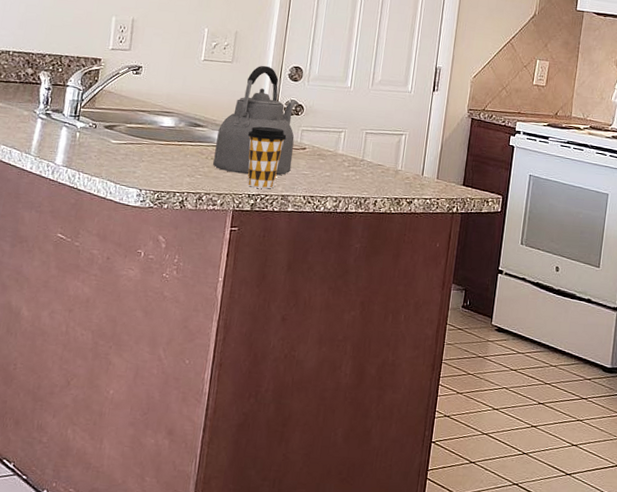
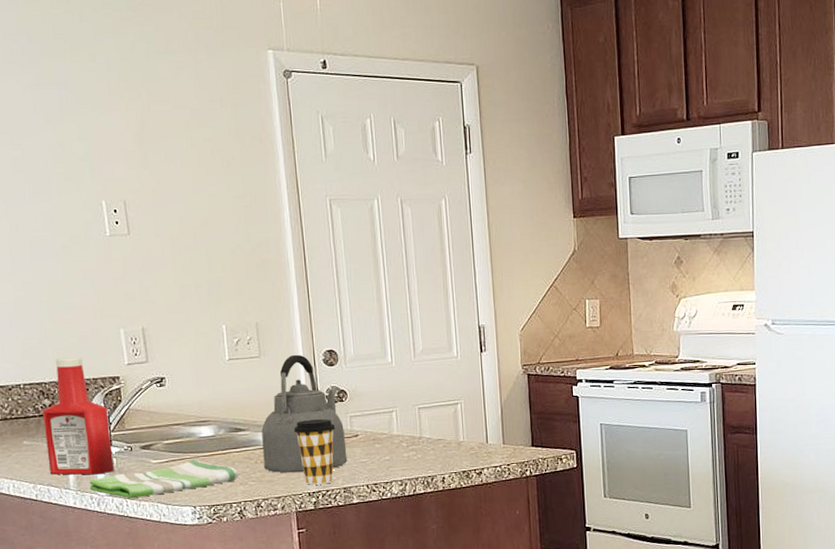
ketchup bottle: none [16,33,84,145] -> present [42,357,114,475]
dish towel: none [48,146,189,173] -> present [89,459,239,499]

